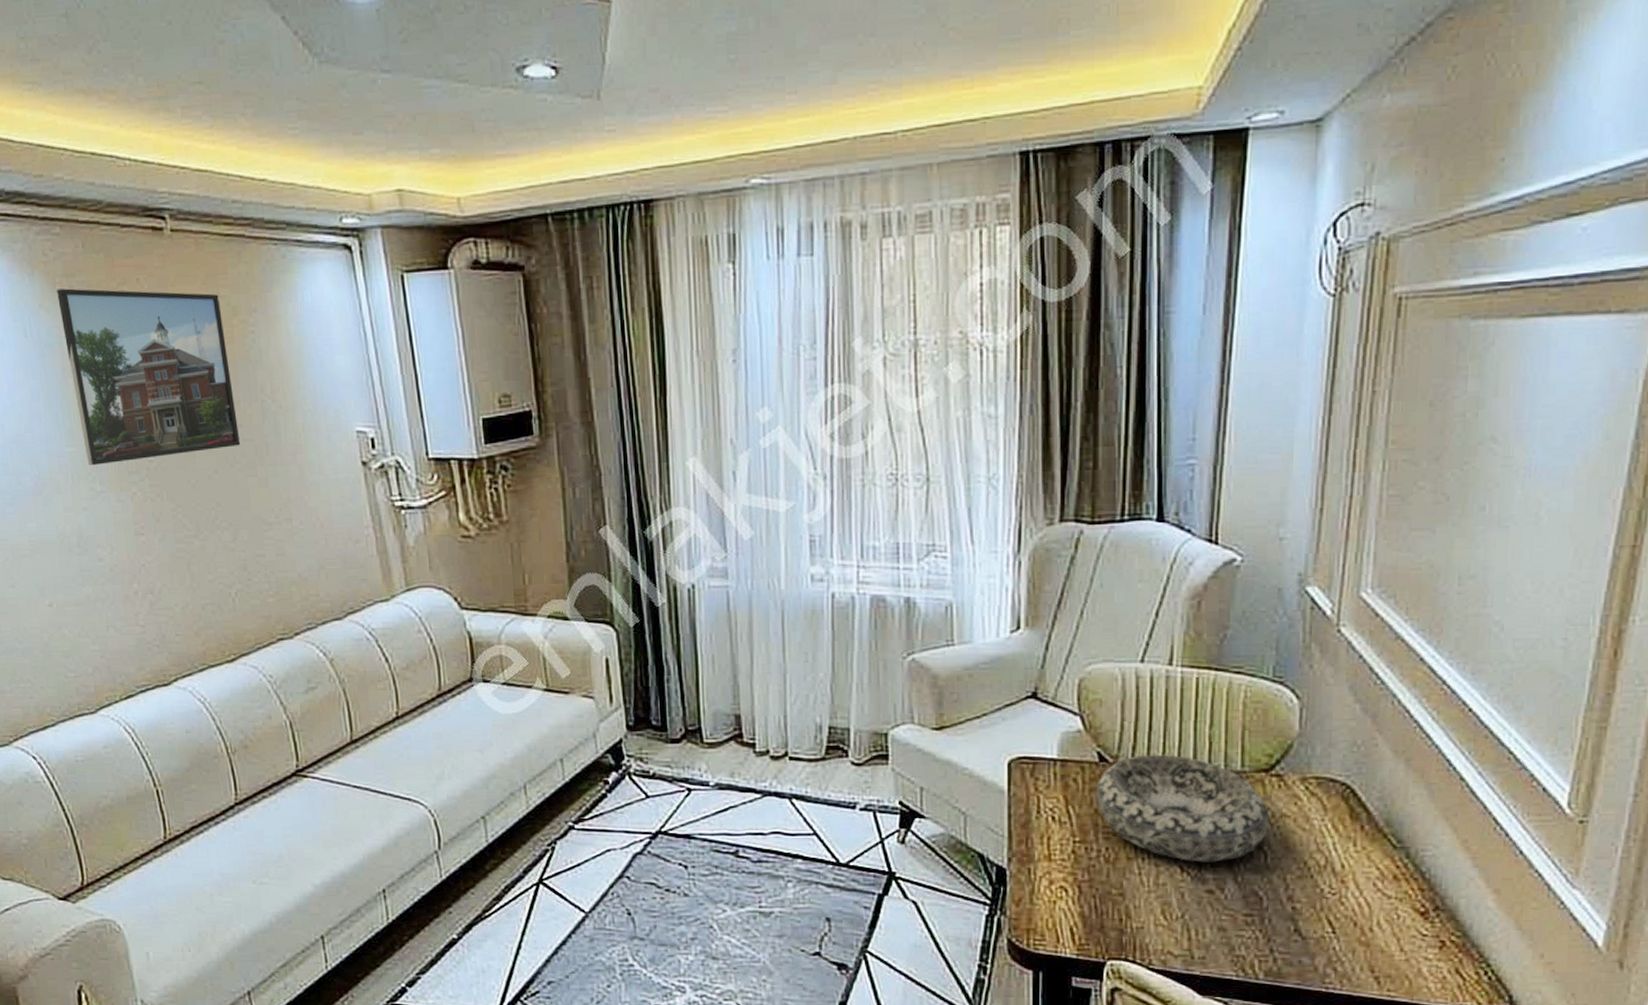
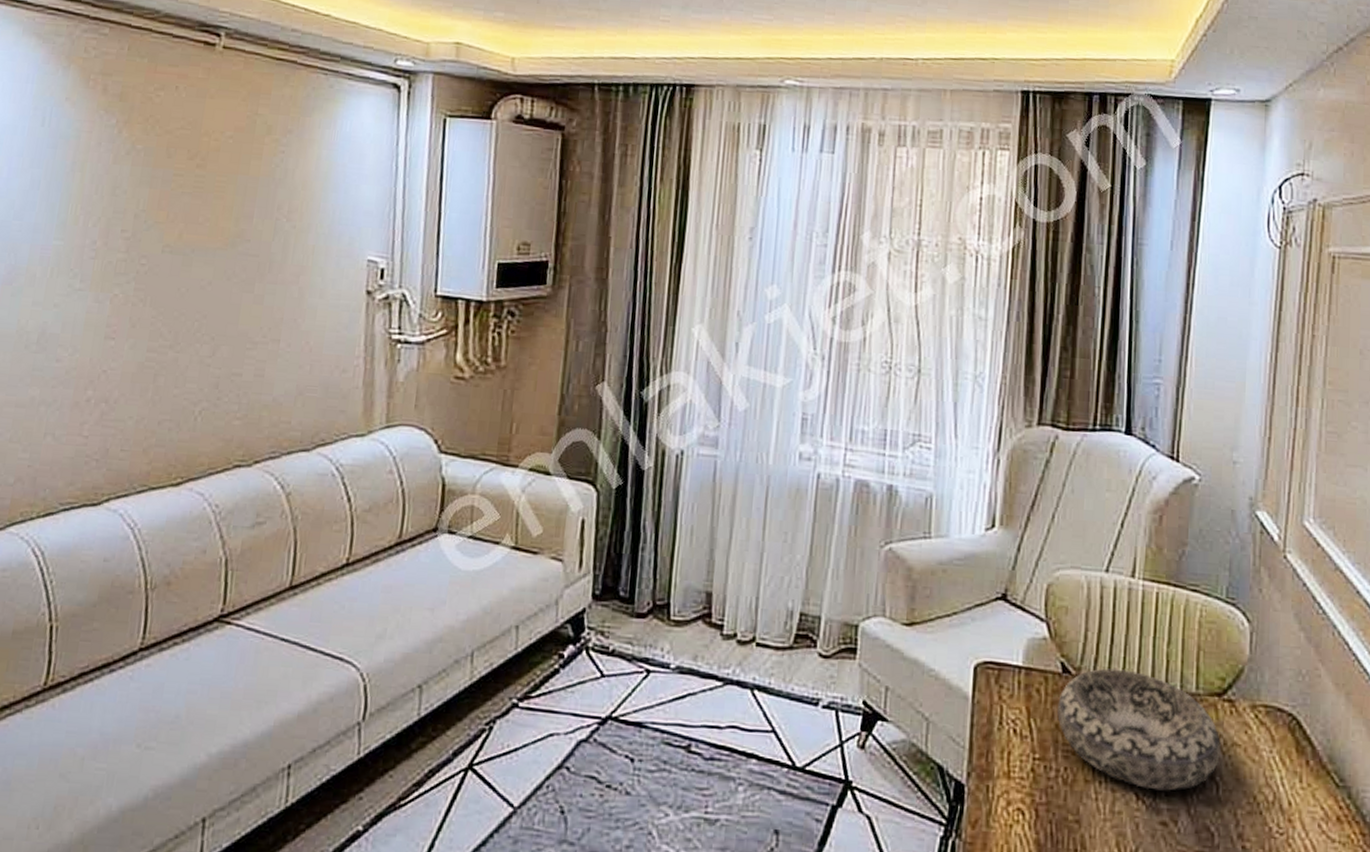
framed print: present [57,288,241,466] -> none [72,85,257,262]

